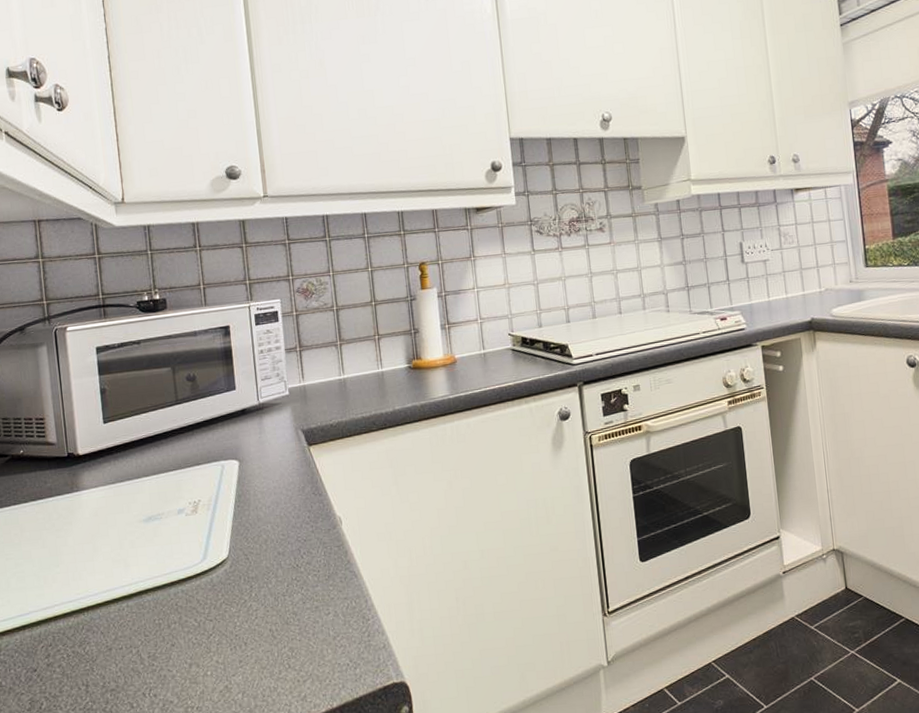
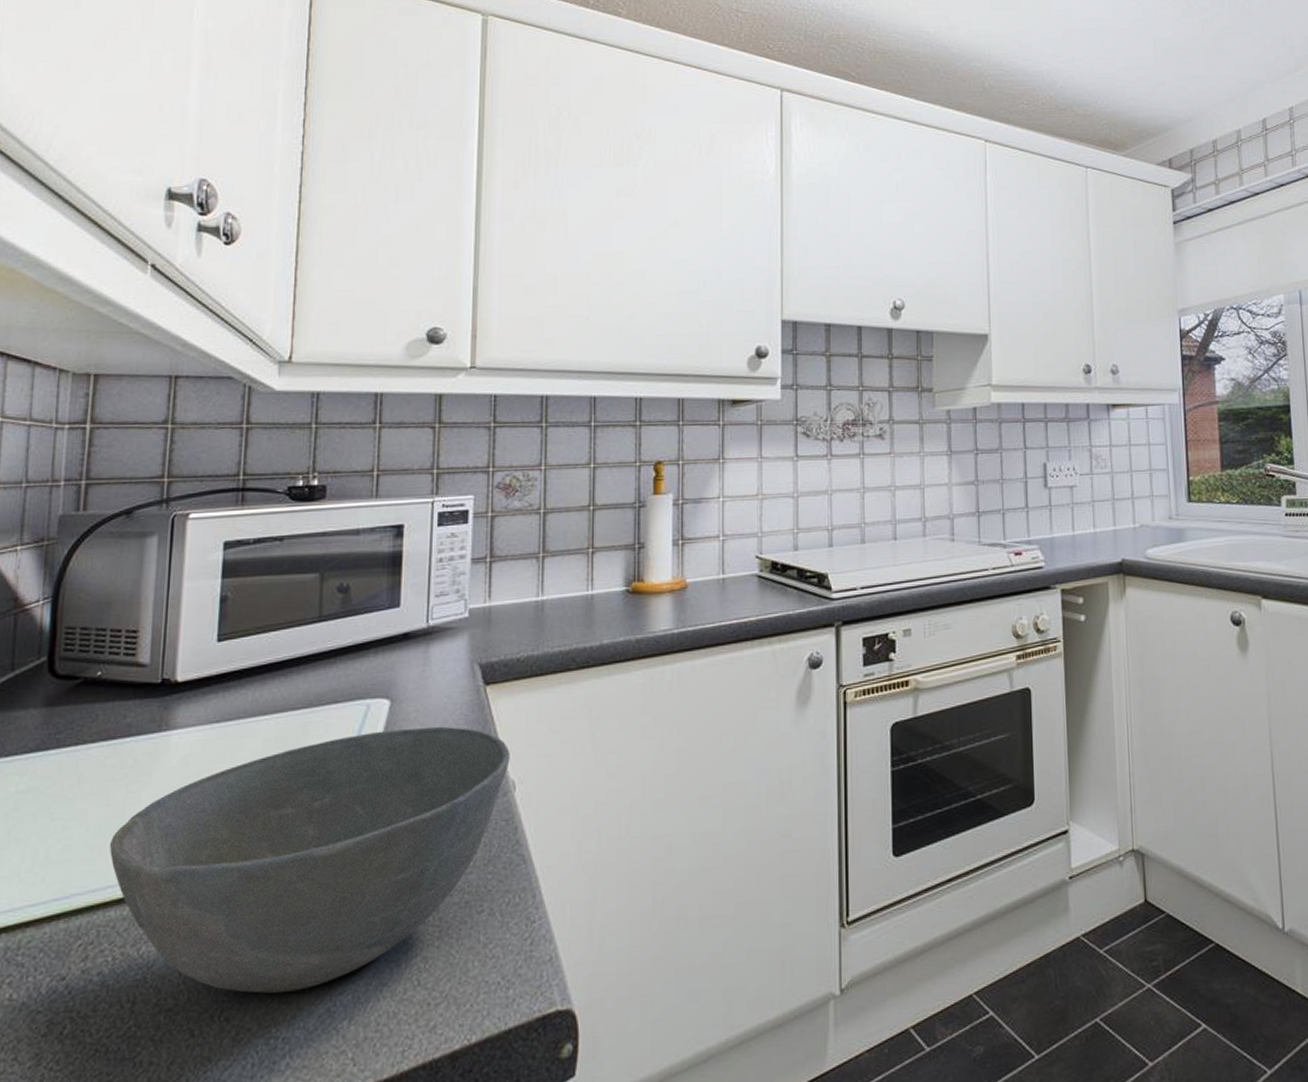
bowl: none [50,478,335,677] -> present [109,726,510,994]

